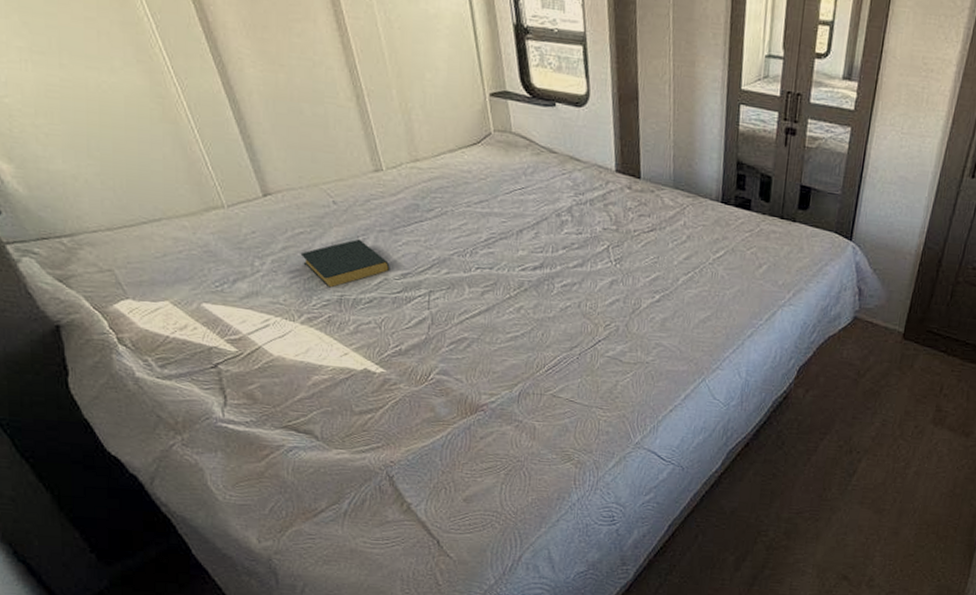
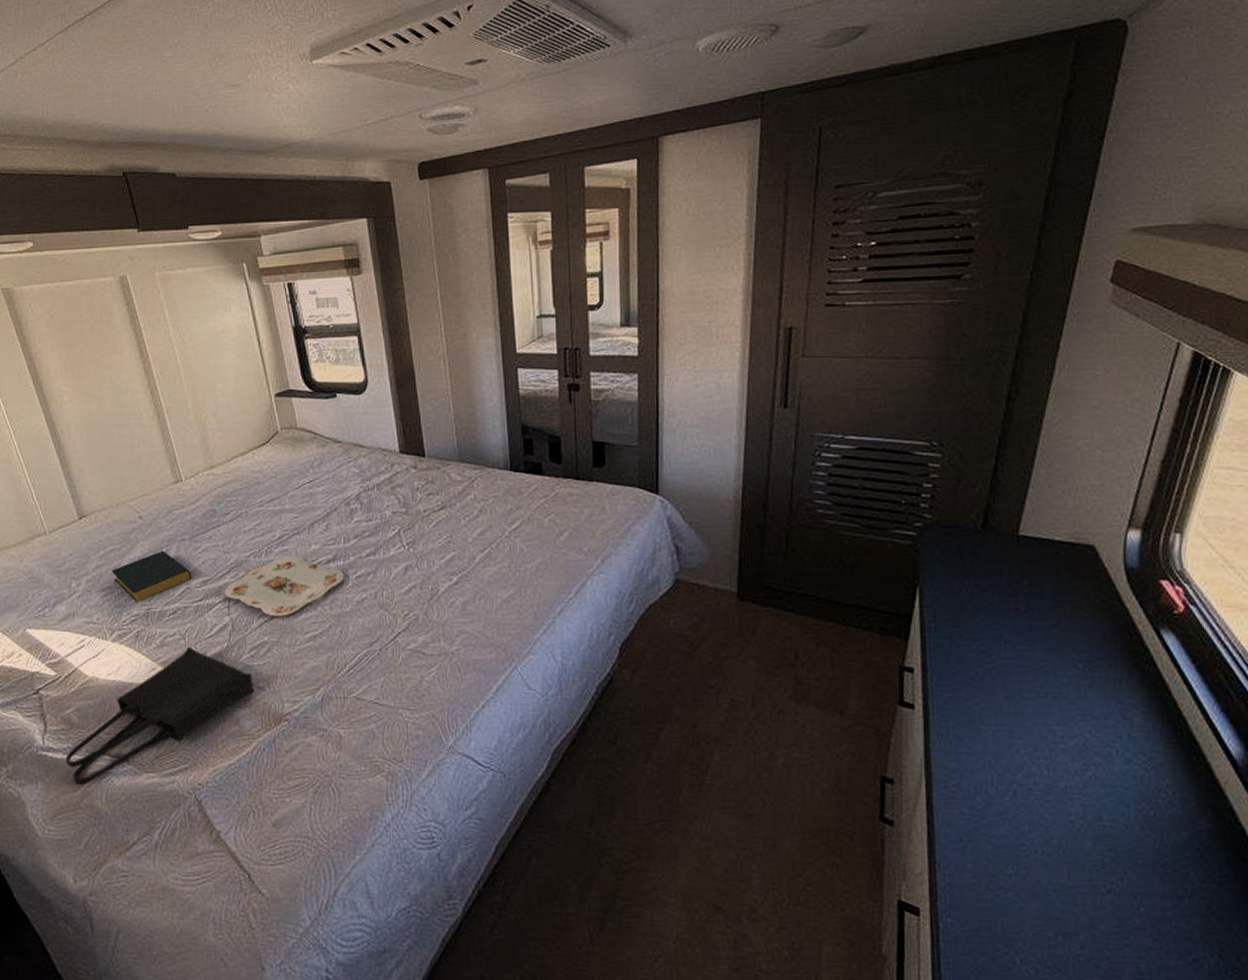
tote bag: none [248,335,452,456] -> present [65,646,254,784]
serving tray: none [424,258,549,316] -> present [224,555,344,617]

